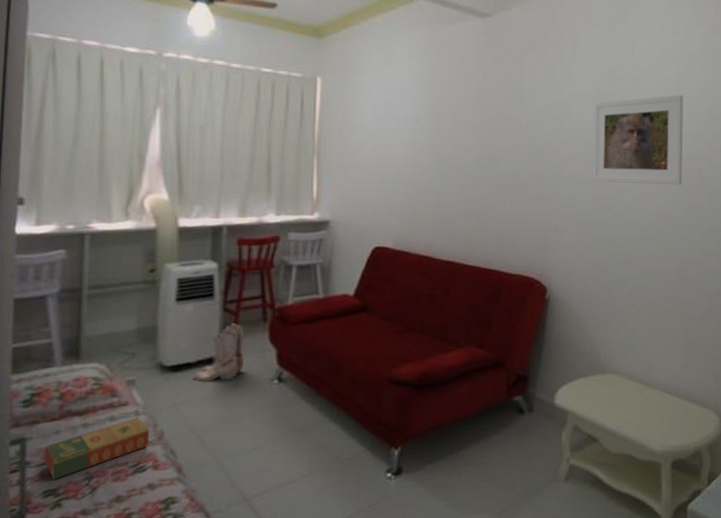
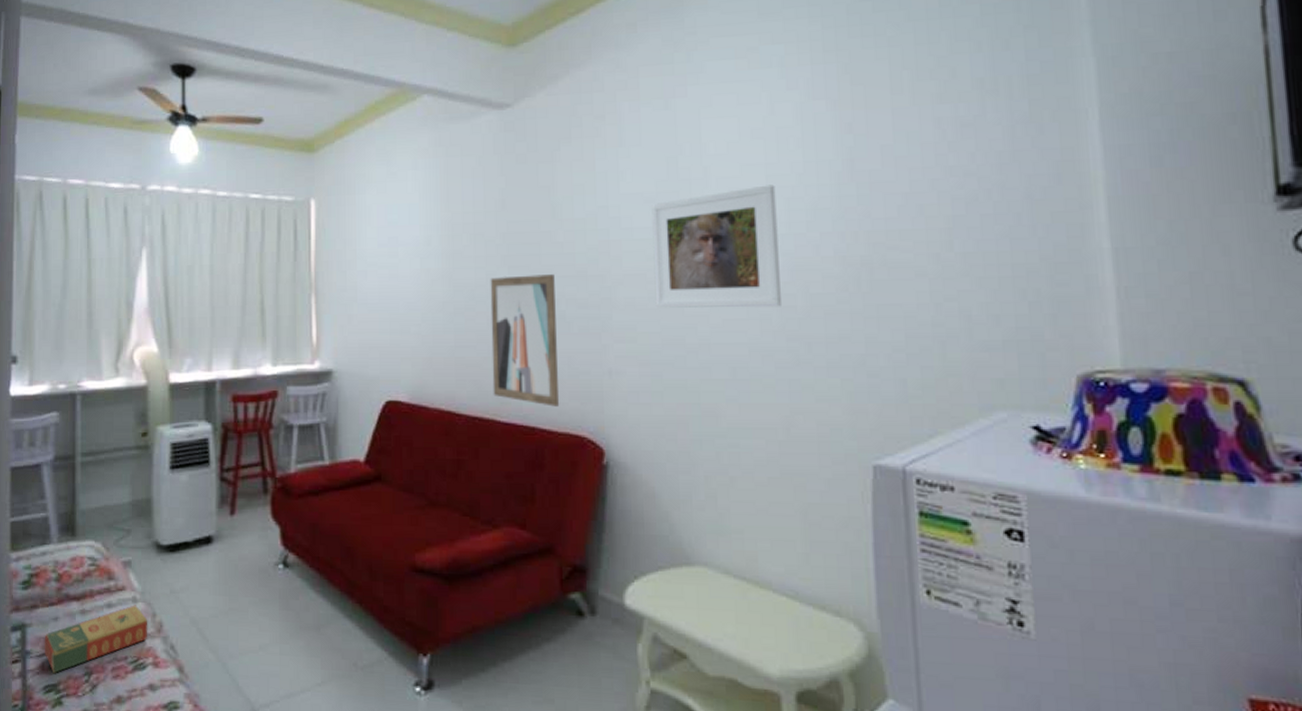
boots: present [192,323,244,382] -> none [190,495,244,565]
wall art: none [463,151,517,254] -> present [490,274,560,407]

